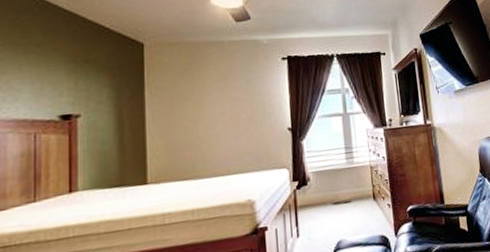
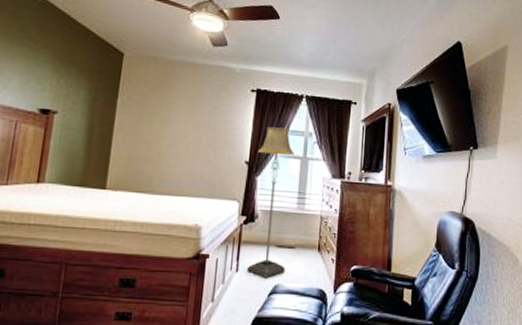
floor lamp: none [298,88,346,239] -> present [246,127,295,280]

